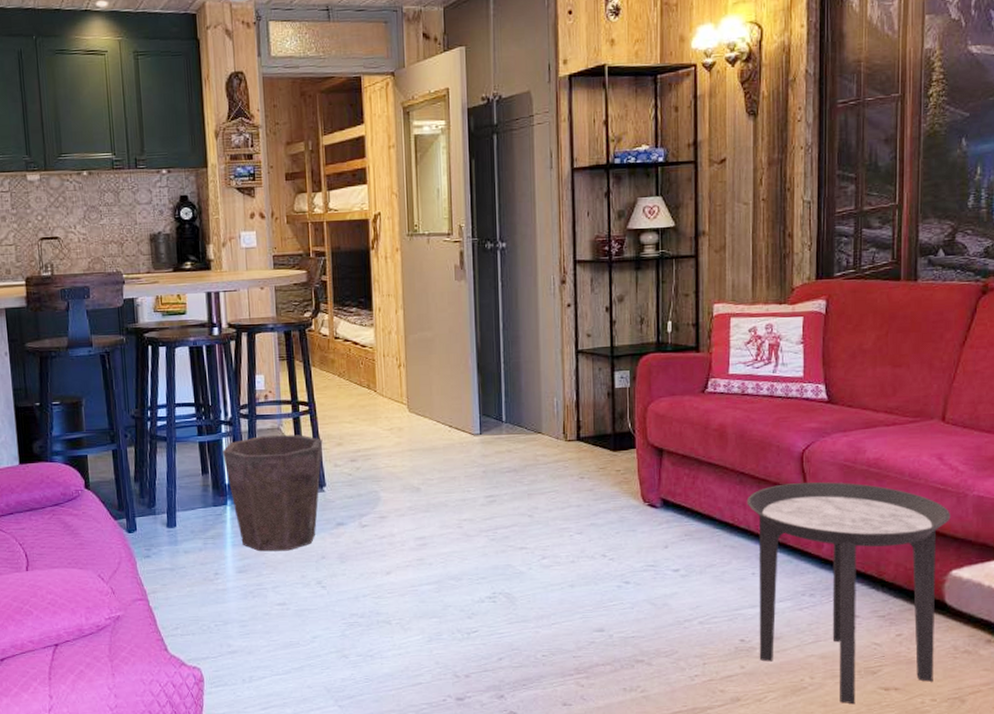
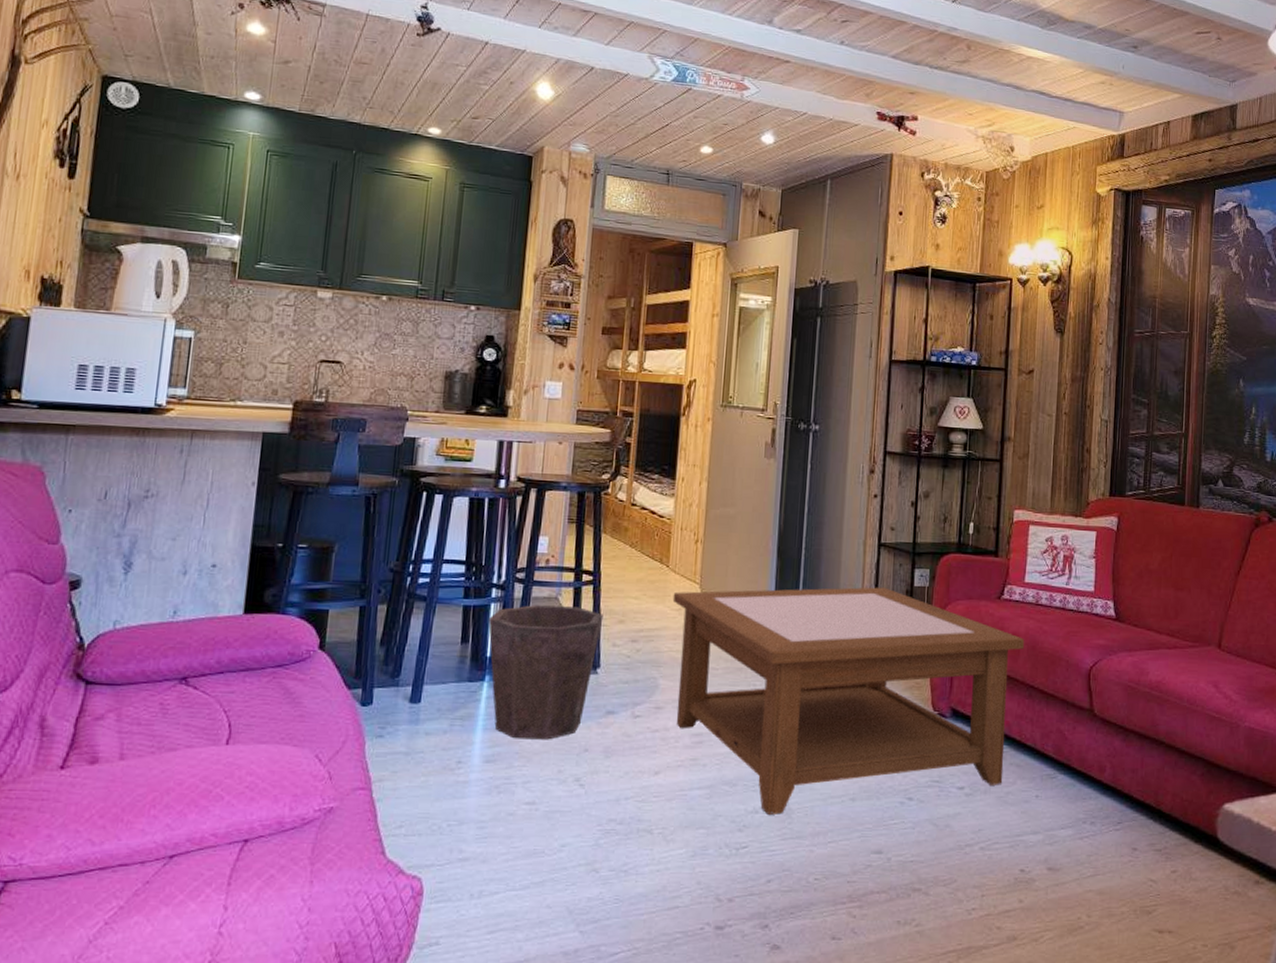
coffee table: none [383,392,733,603] -> present [672,587,1025,815]
side table: present [746,482,951,705] -> none [1034,701,1224,948]

